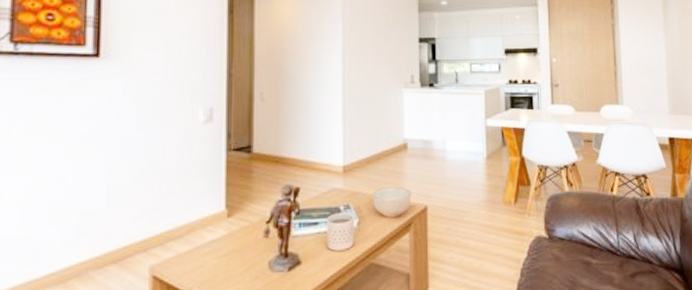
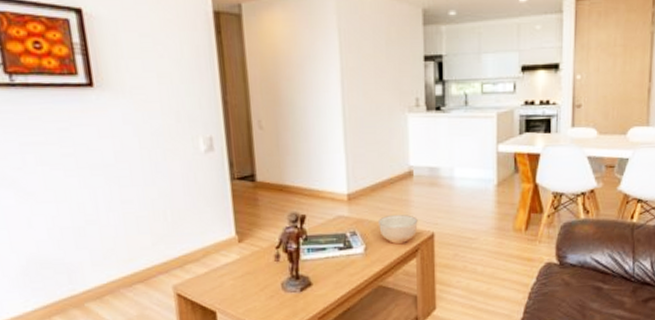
mug: present [326,212,354,251] -> none [333,239,362,274]

